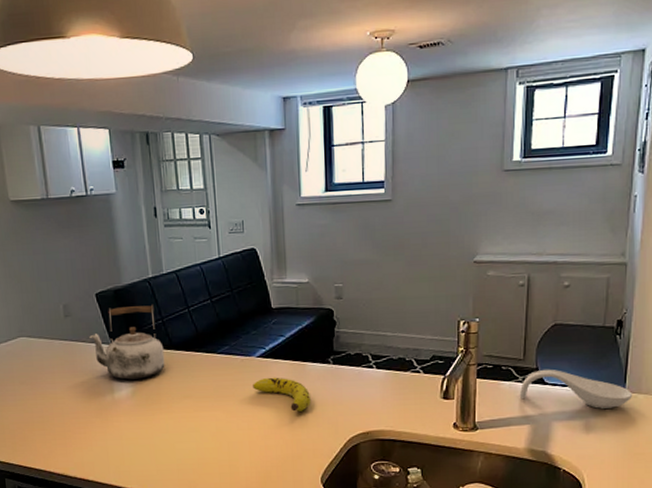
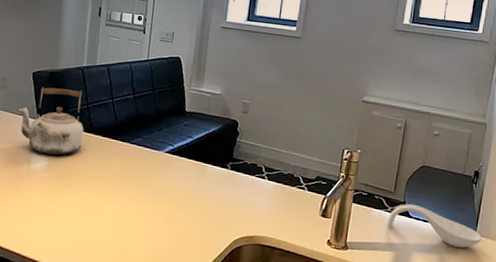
fruit: present [252,377,312,412] -> none [156,172,207,208]

